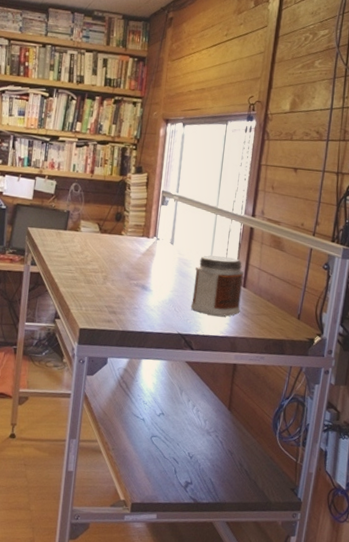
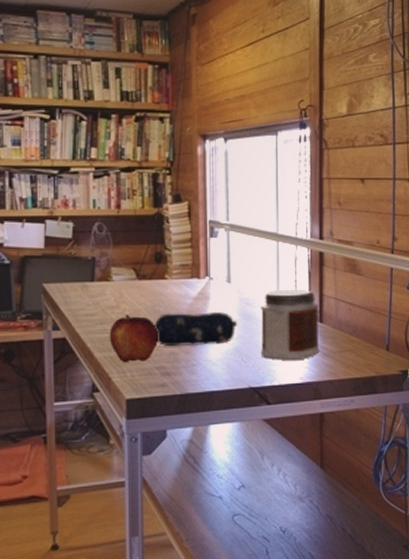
fruit: none [72,259,111,300] -> present [109,314,158,362]
pencil case: none [108,263,175,295] -> present [154,312,237,346]

